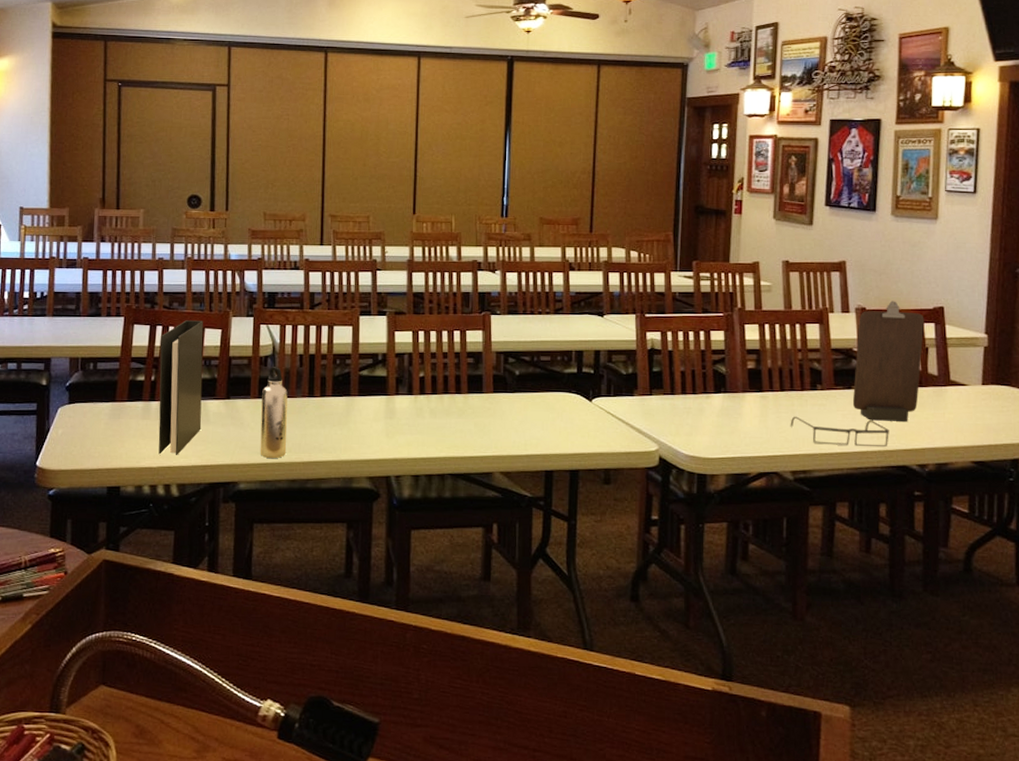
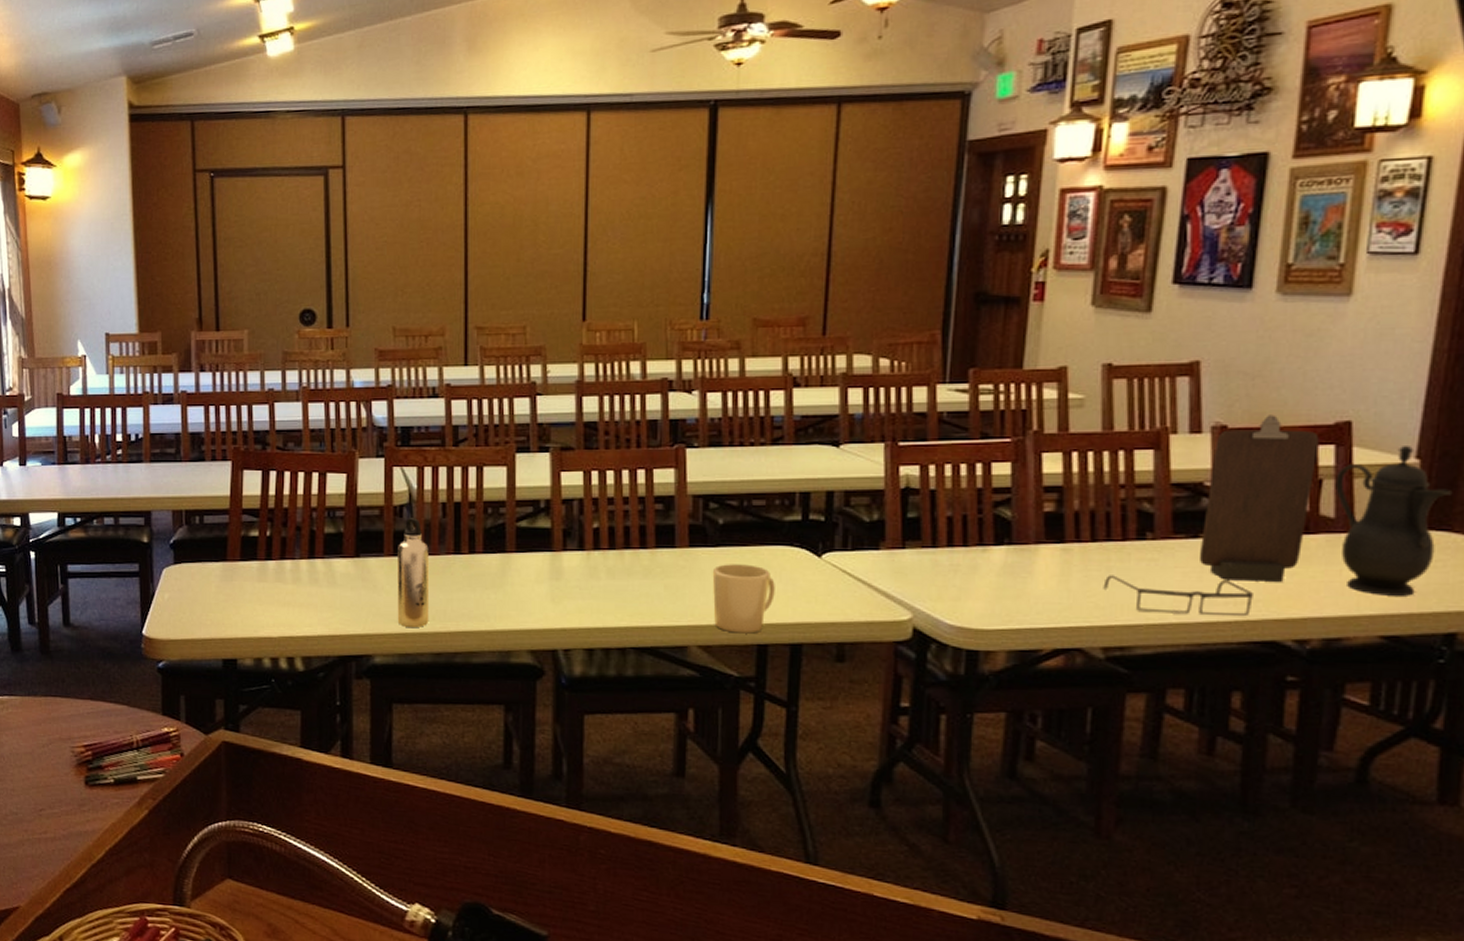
binder: present [158,320,204,455] -> none [274,464,327,623]
mug: none [511,406,558,462] -> present [712,564,775,634]
coffeepot: none [936,325,1008,432] -> present [1335,446,1451,596]

